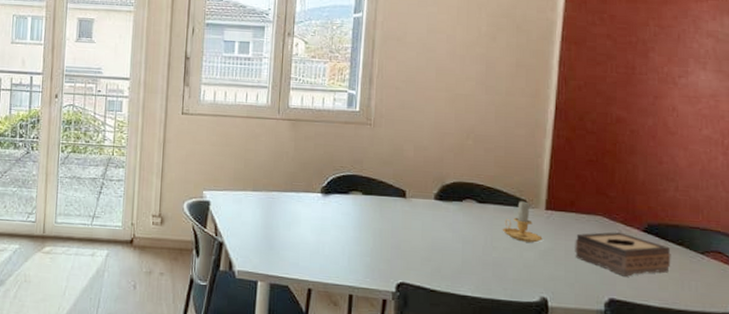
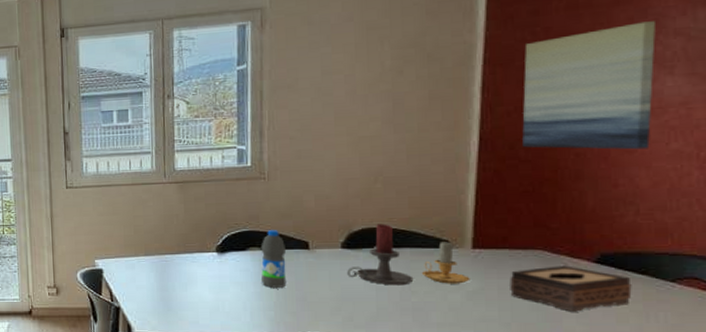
water bottle: none [360,176,385,235] -> present [260,230,287,289]
candle holder: none [438,178,495,241] -> present [347,223,414,286]
wall art: none [590,21,693,133] -> present [522,21,656,150]

